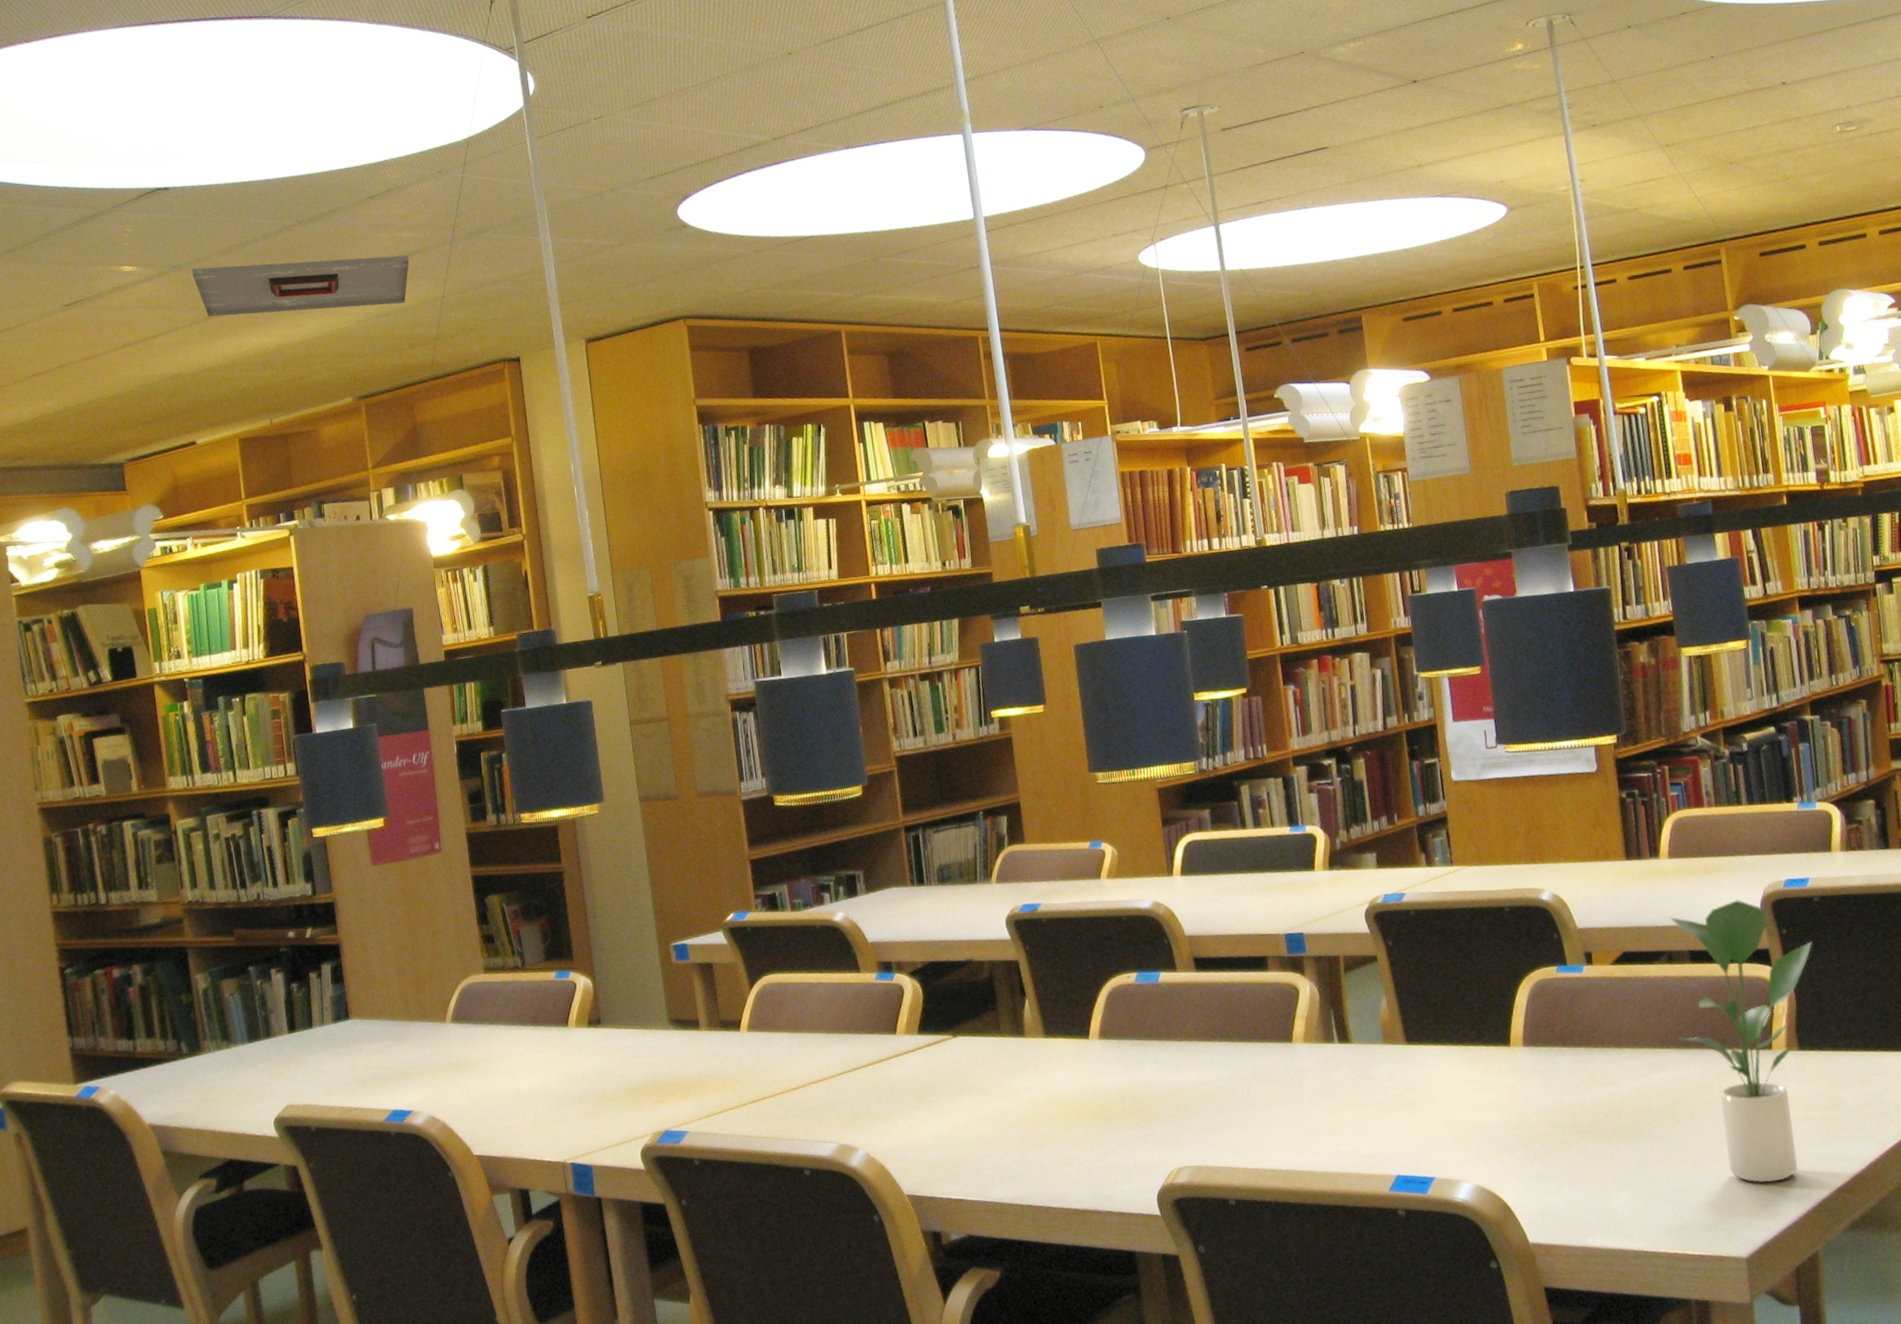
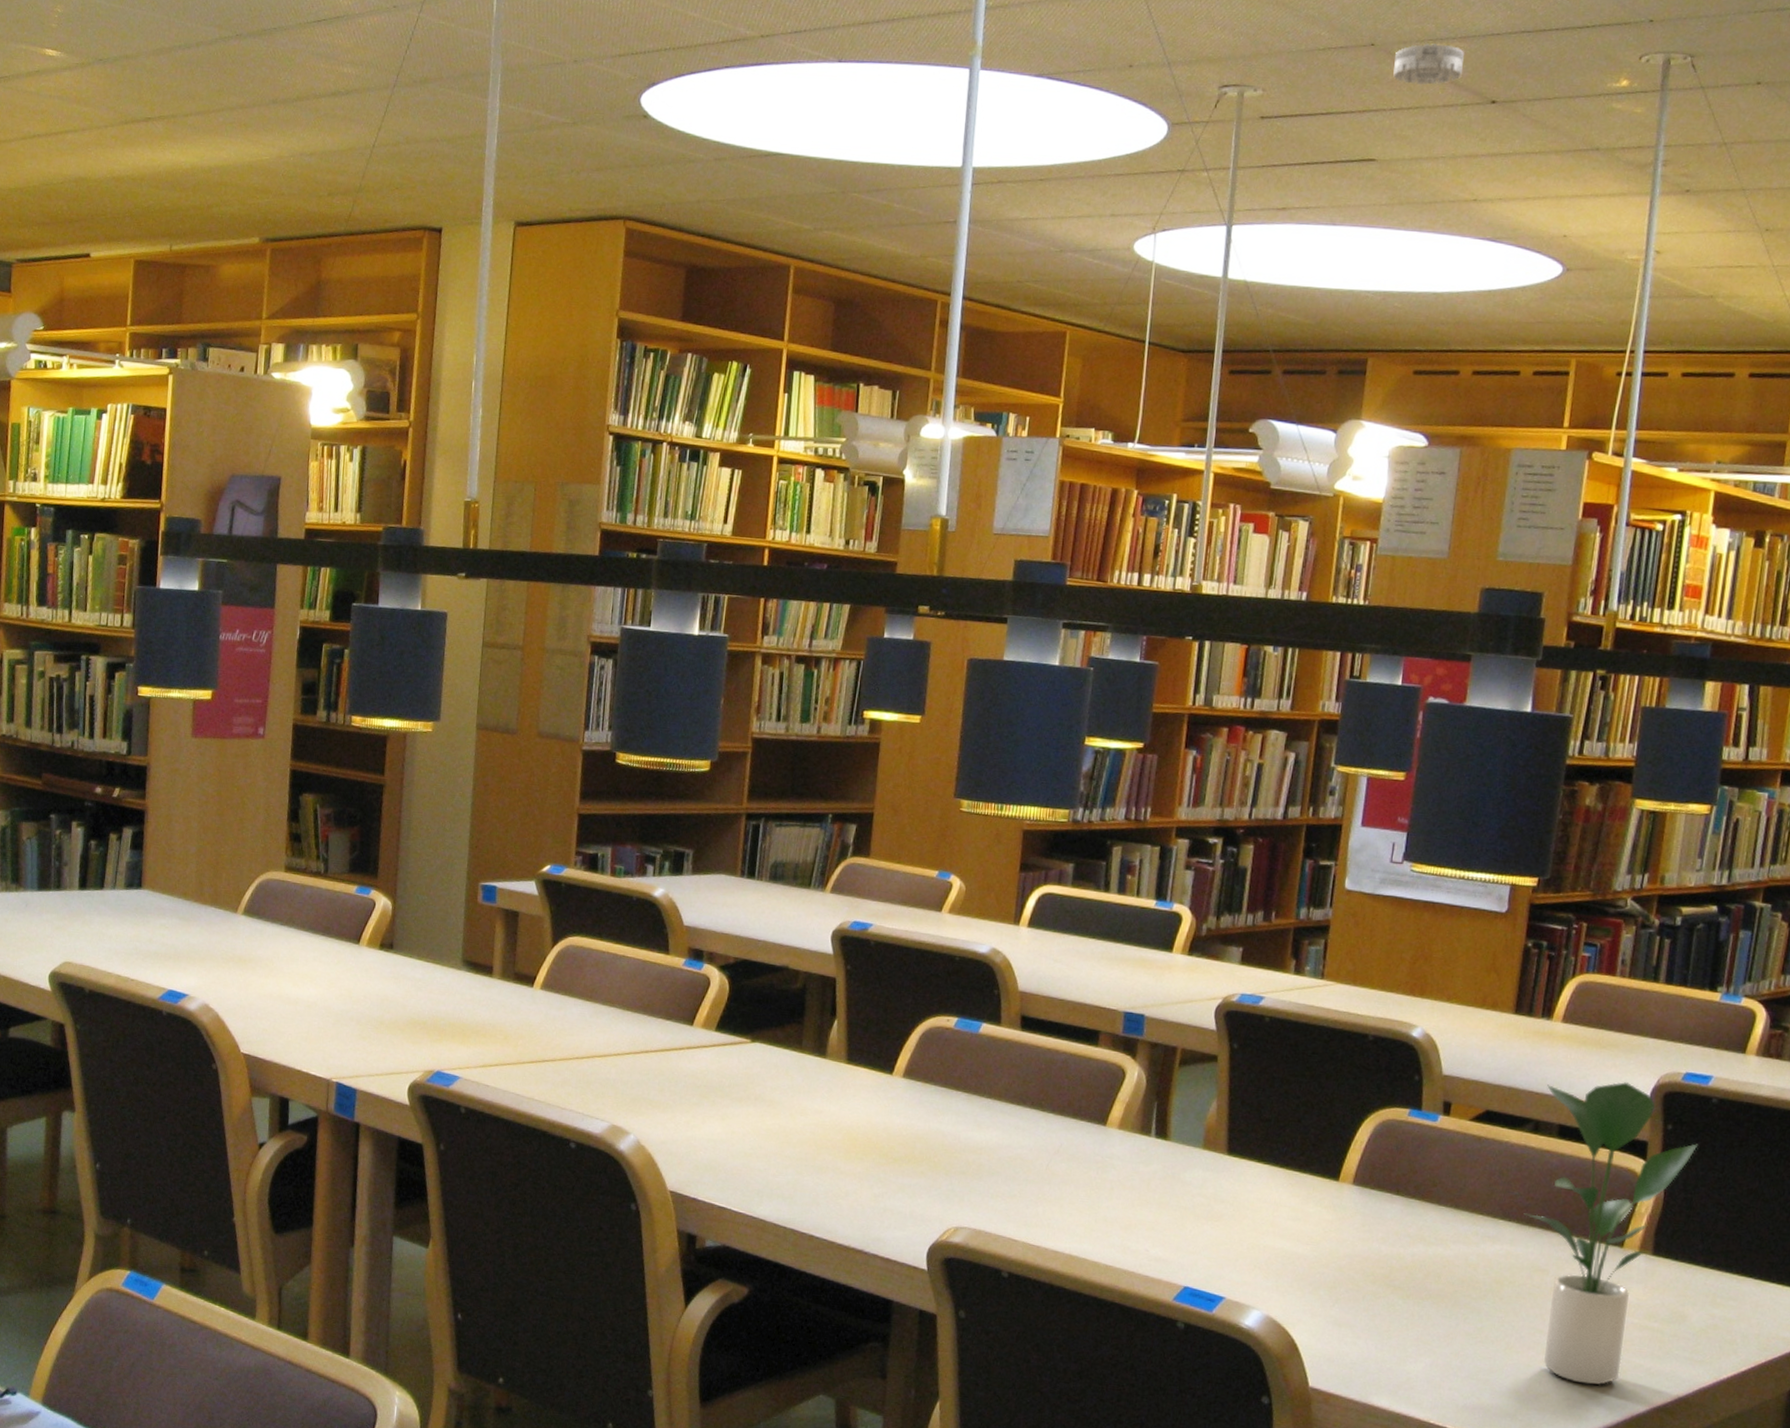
ceiling vent: present [192,255,410,317] -> none [117,65,346,146]
smoke detector: none [1323,41,1383,80] -> present [1393,43,1464,86]

